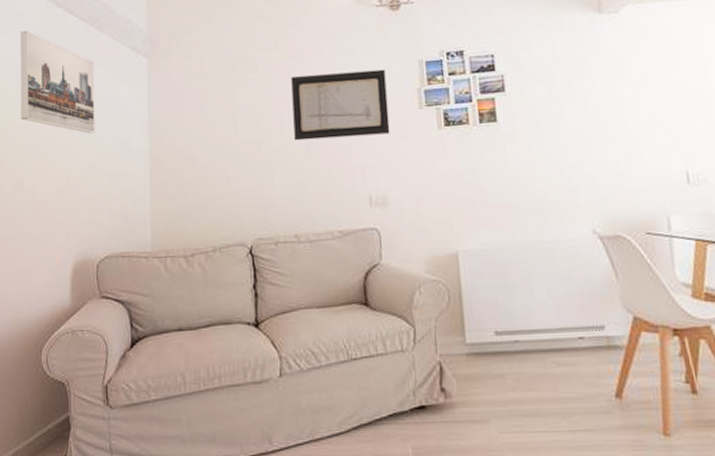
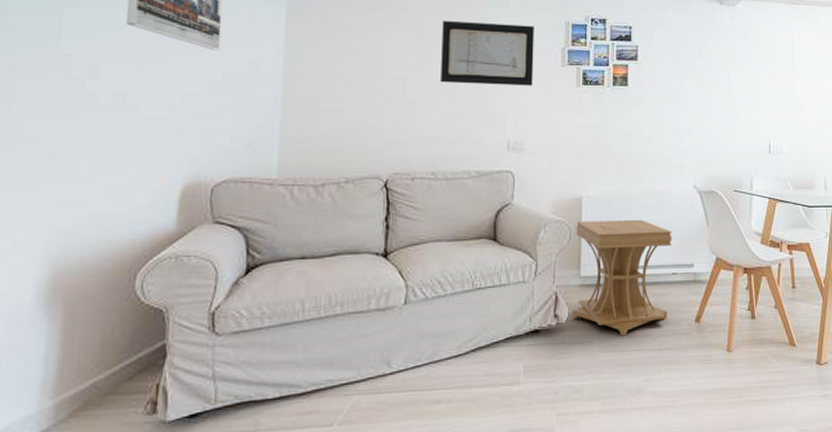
side table: none [454,274,578,415] -> present [572,219,672,337]

